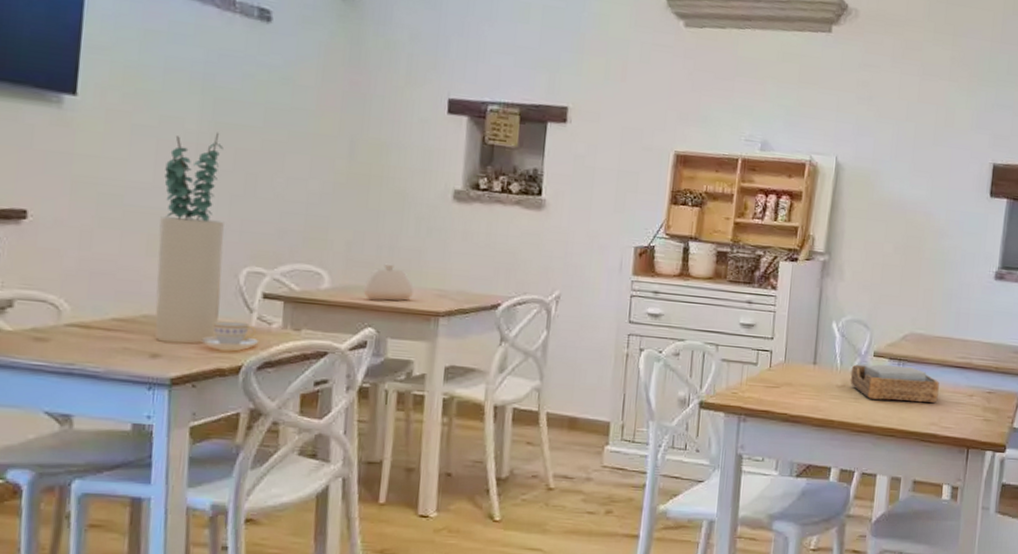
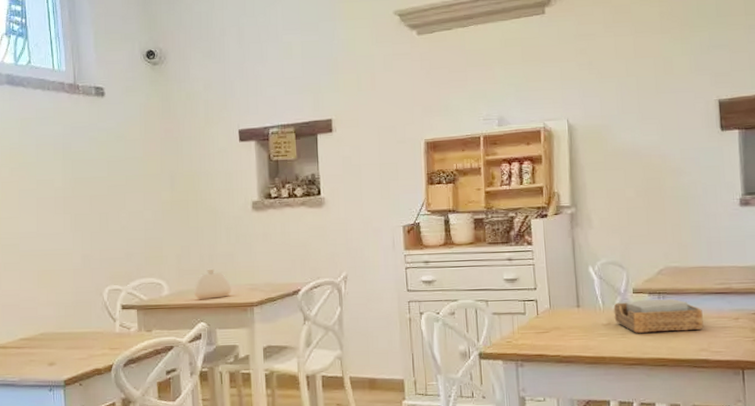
vase: present [154,132,224,345] -> none [44,186,92,354]
teacup: present [201,321,259,352] -> none [82,329,123,355]

